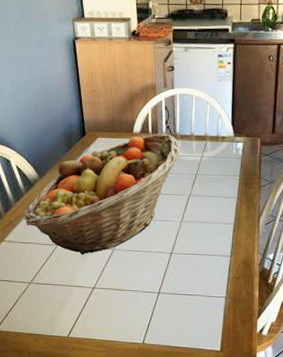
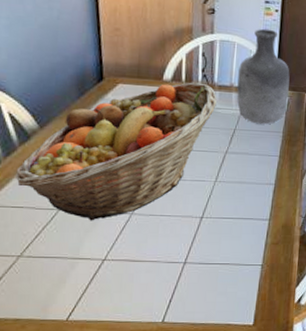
vase: none [196,80,244,169] -> present [237,28,290,125]

